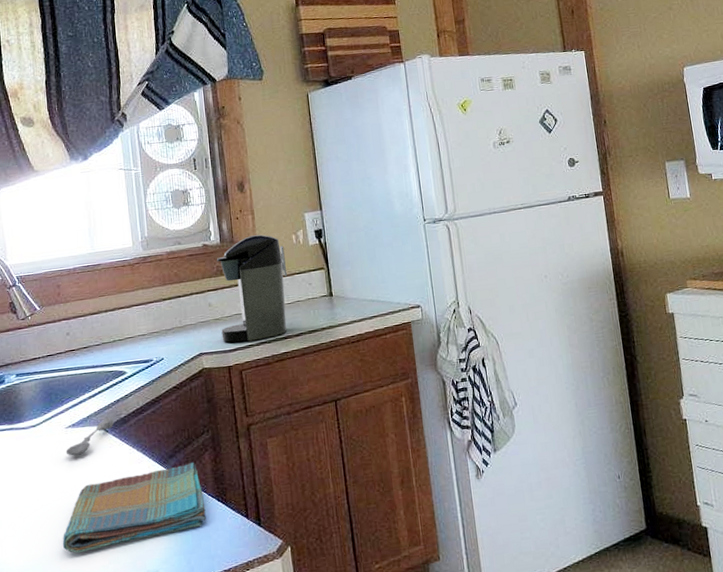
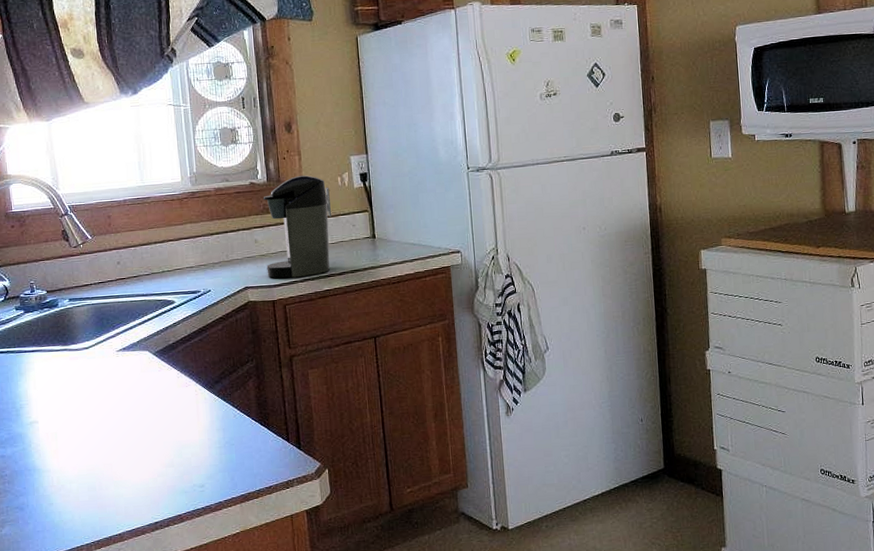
dish towel: present [62,463,206,553] -> none [114,389,250,466]
soupspoon: present [65,417,114,456] -> none [117,343,163,378]

